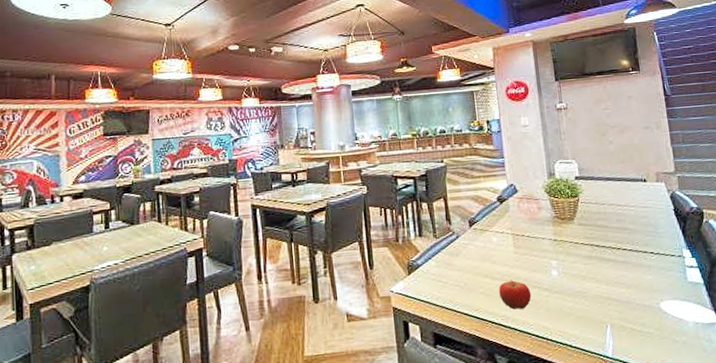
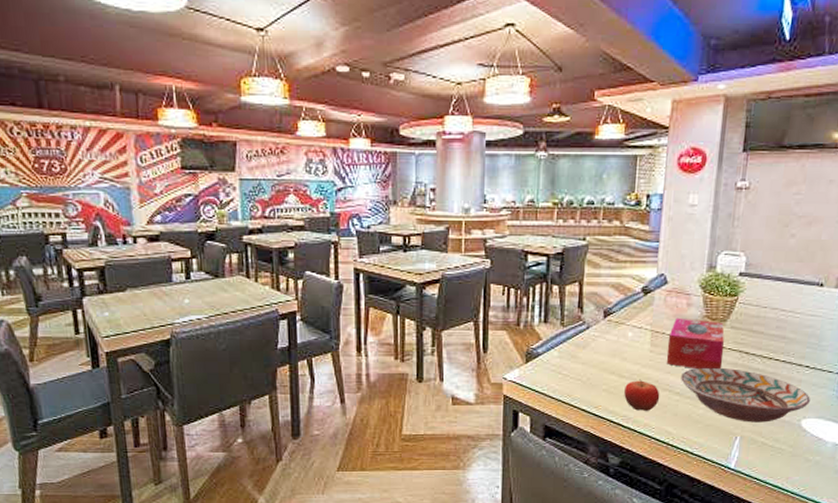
tissue box: none [527,220,579,266] -> present [667,317,725,370]
decorative bowl: none [546,261,663,311] -> present [681,367,810,423]

